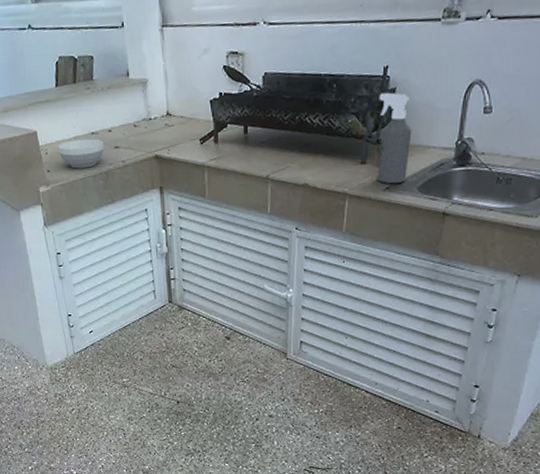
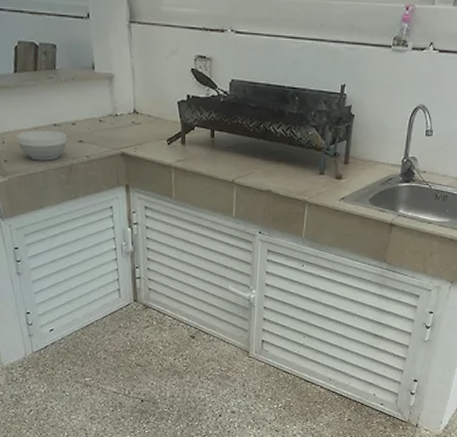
spray bottle: present [377,92,412,184] -> none [334,109,365,195]

